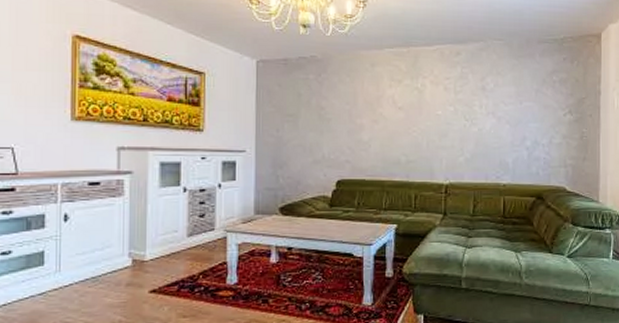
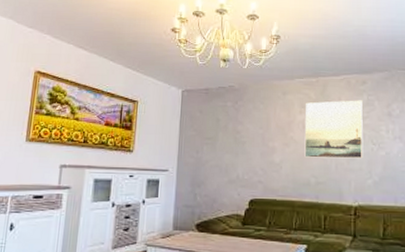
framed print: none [394,73,456,136] -> present [304,100,363,159]

